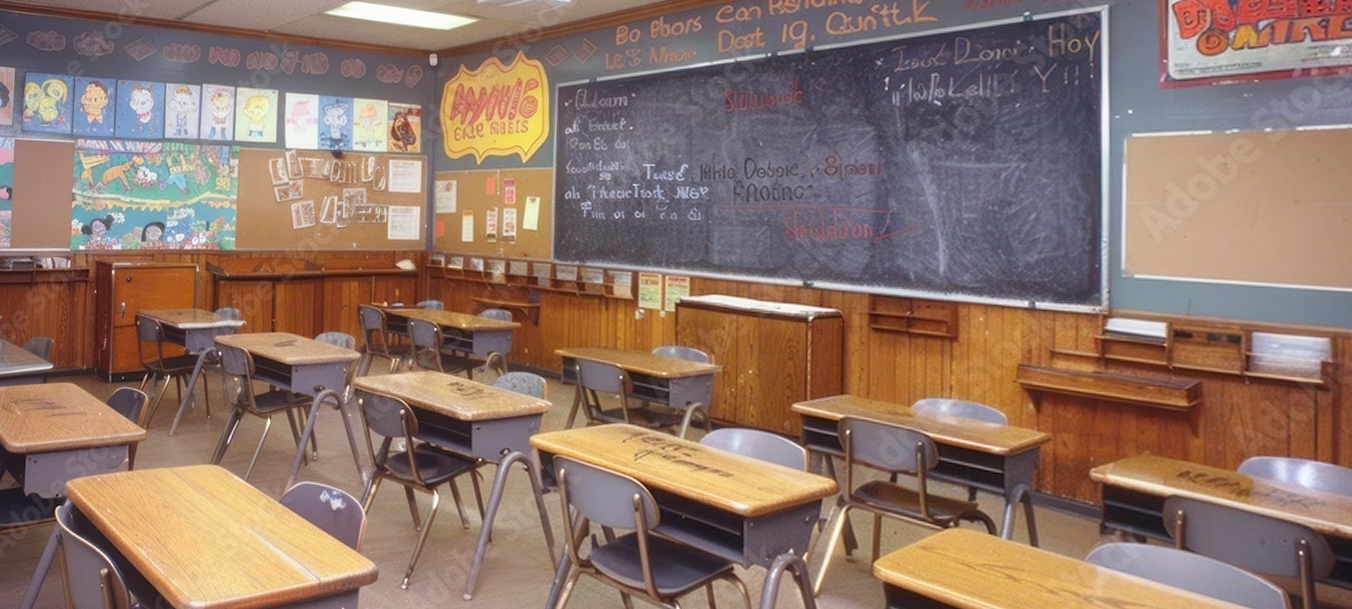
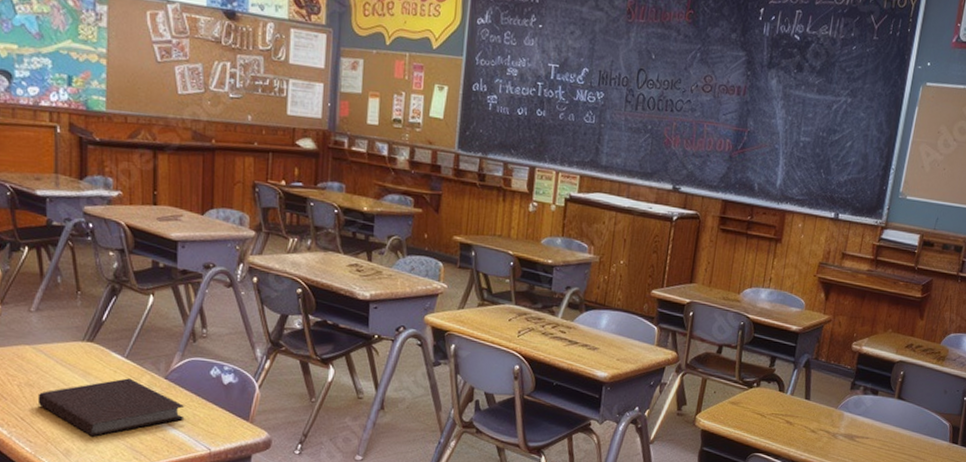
notebook: none [171,501,297,562] -> present [37,378,185,437]

